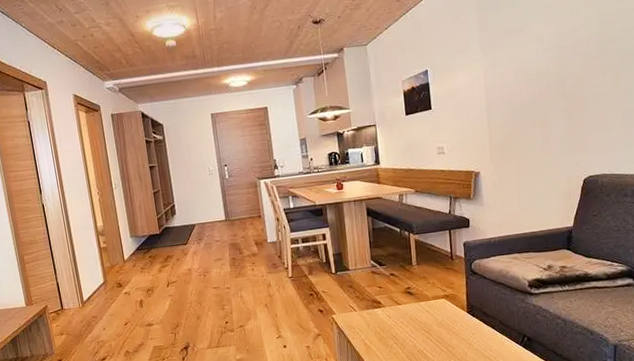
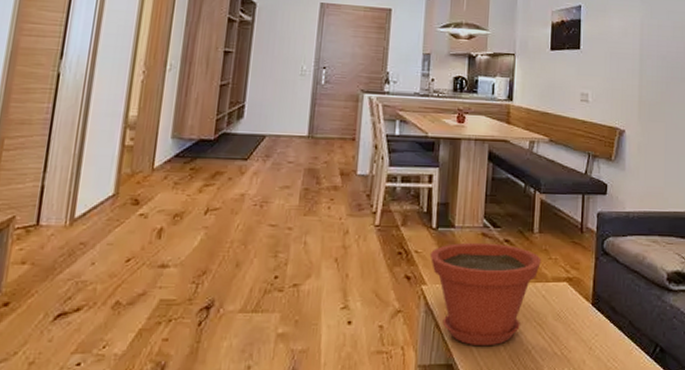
plant pot: none [334,277,422,352] -> present [429,242,541,347]

